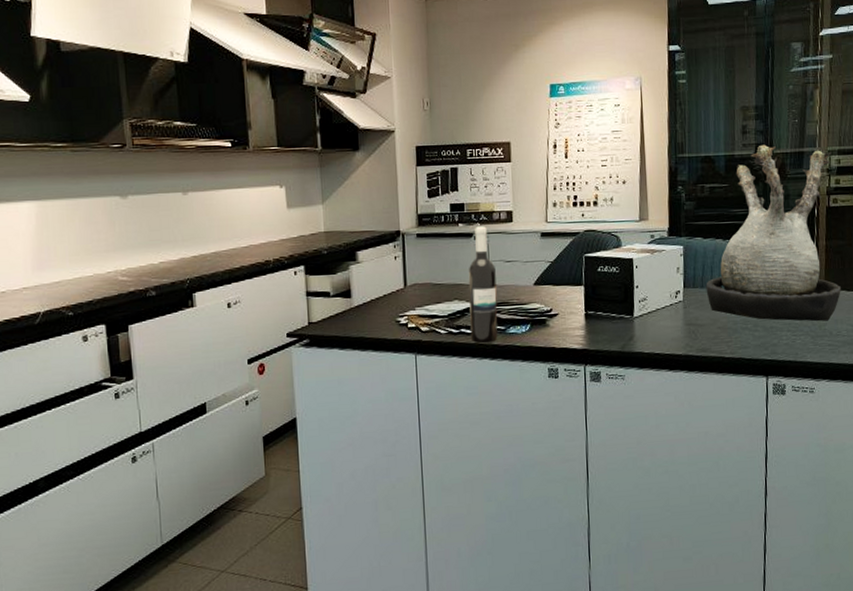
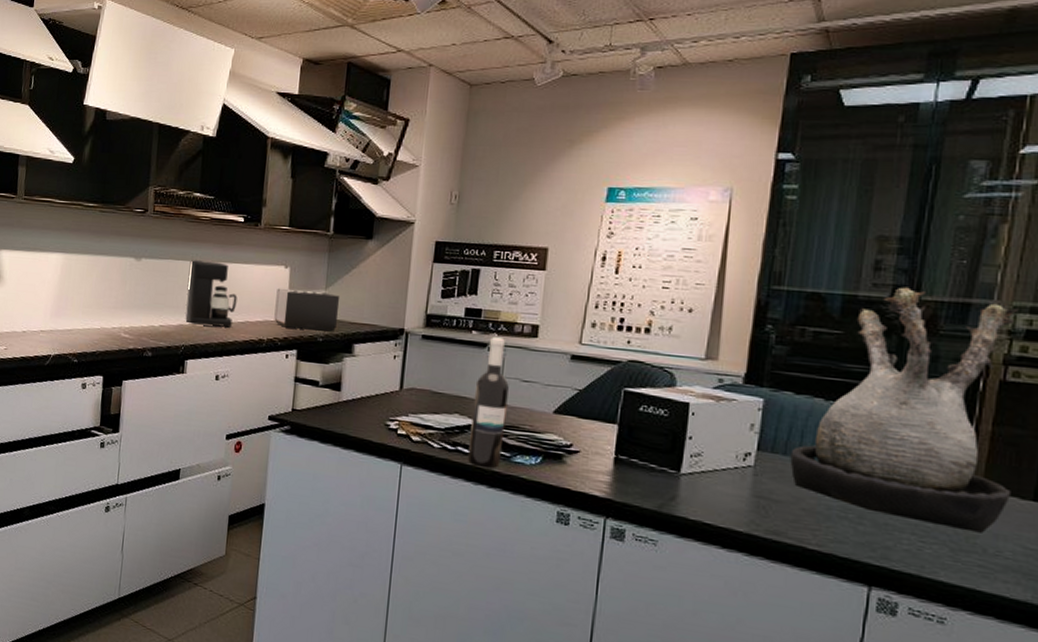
coffee maker: none [184,190,237,257] -> present [185,260,237,328]
toaster: none [275,206,338,246] -> present [274,289,340,332]

